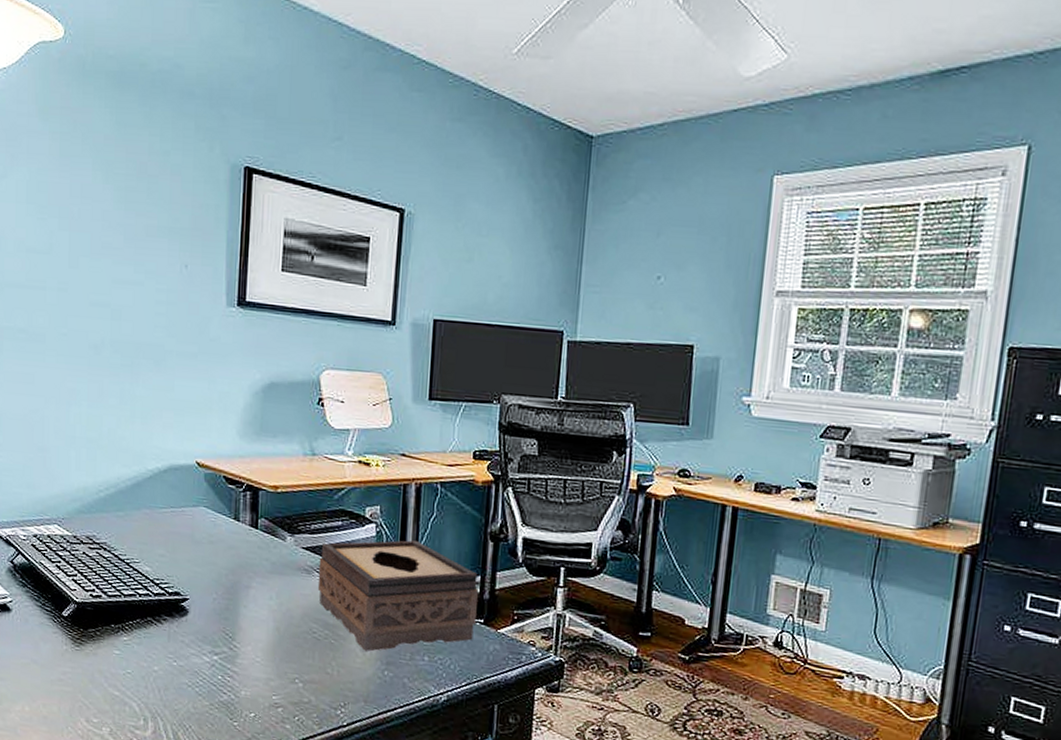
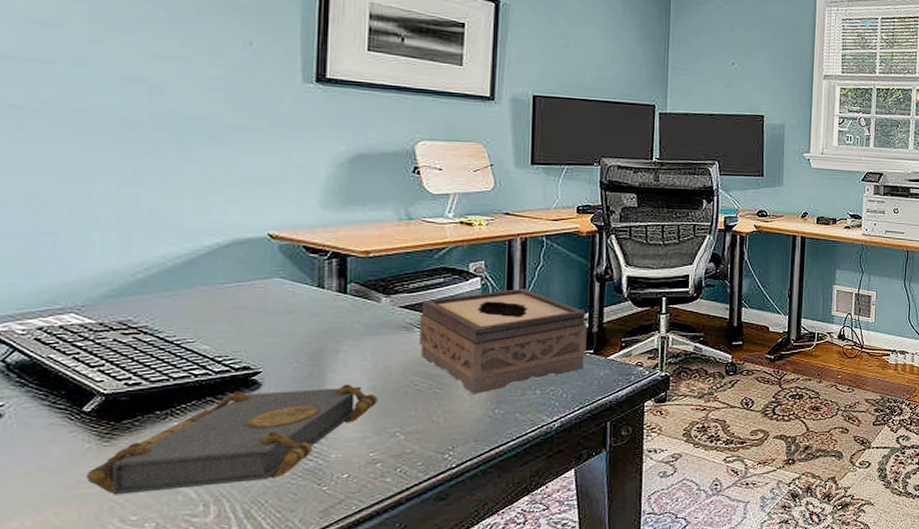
book: none [63,614,281,706] -> present [86,384,378,495]

